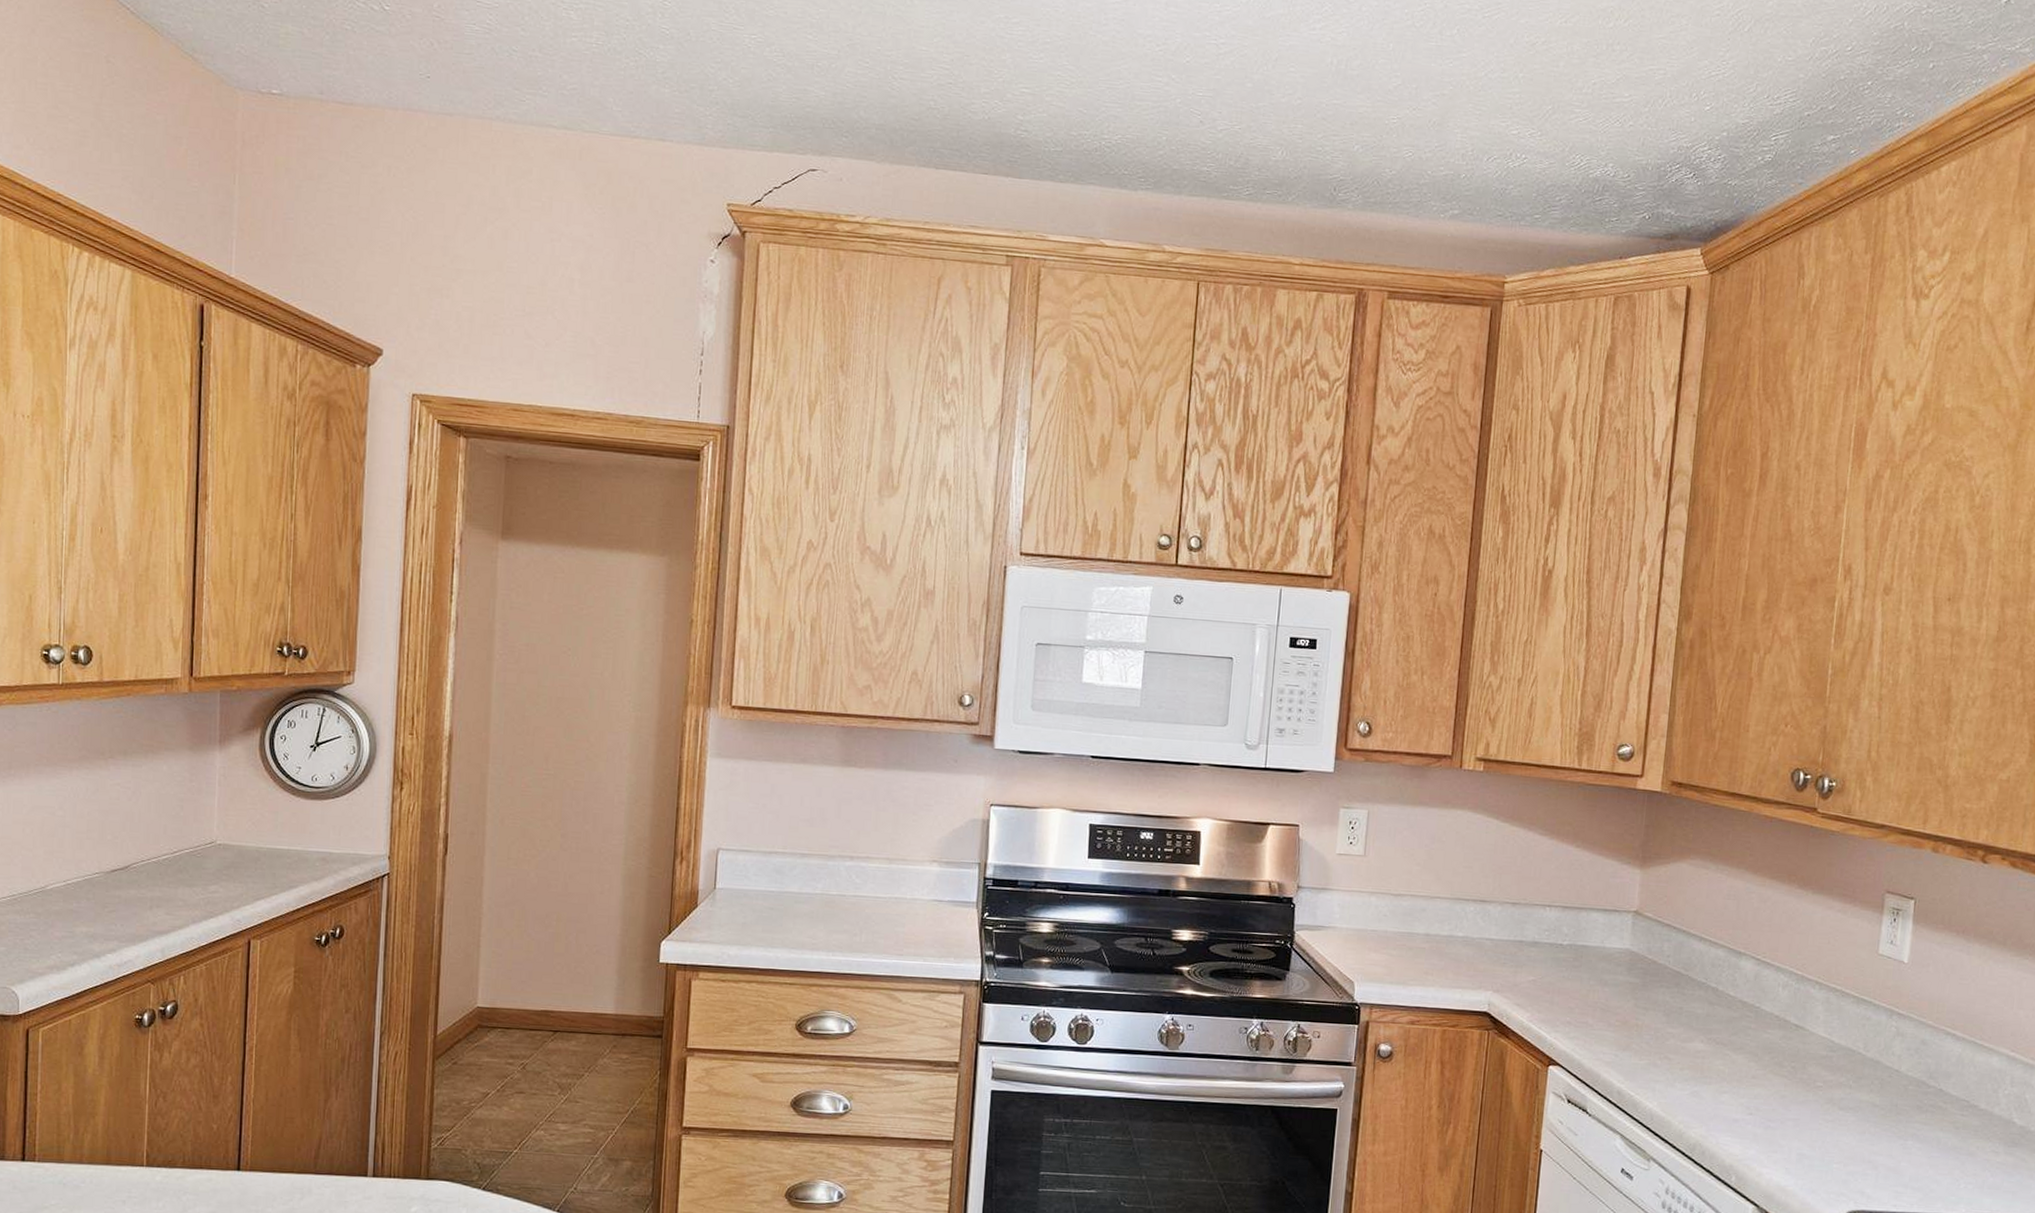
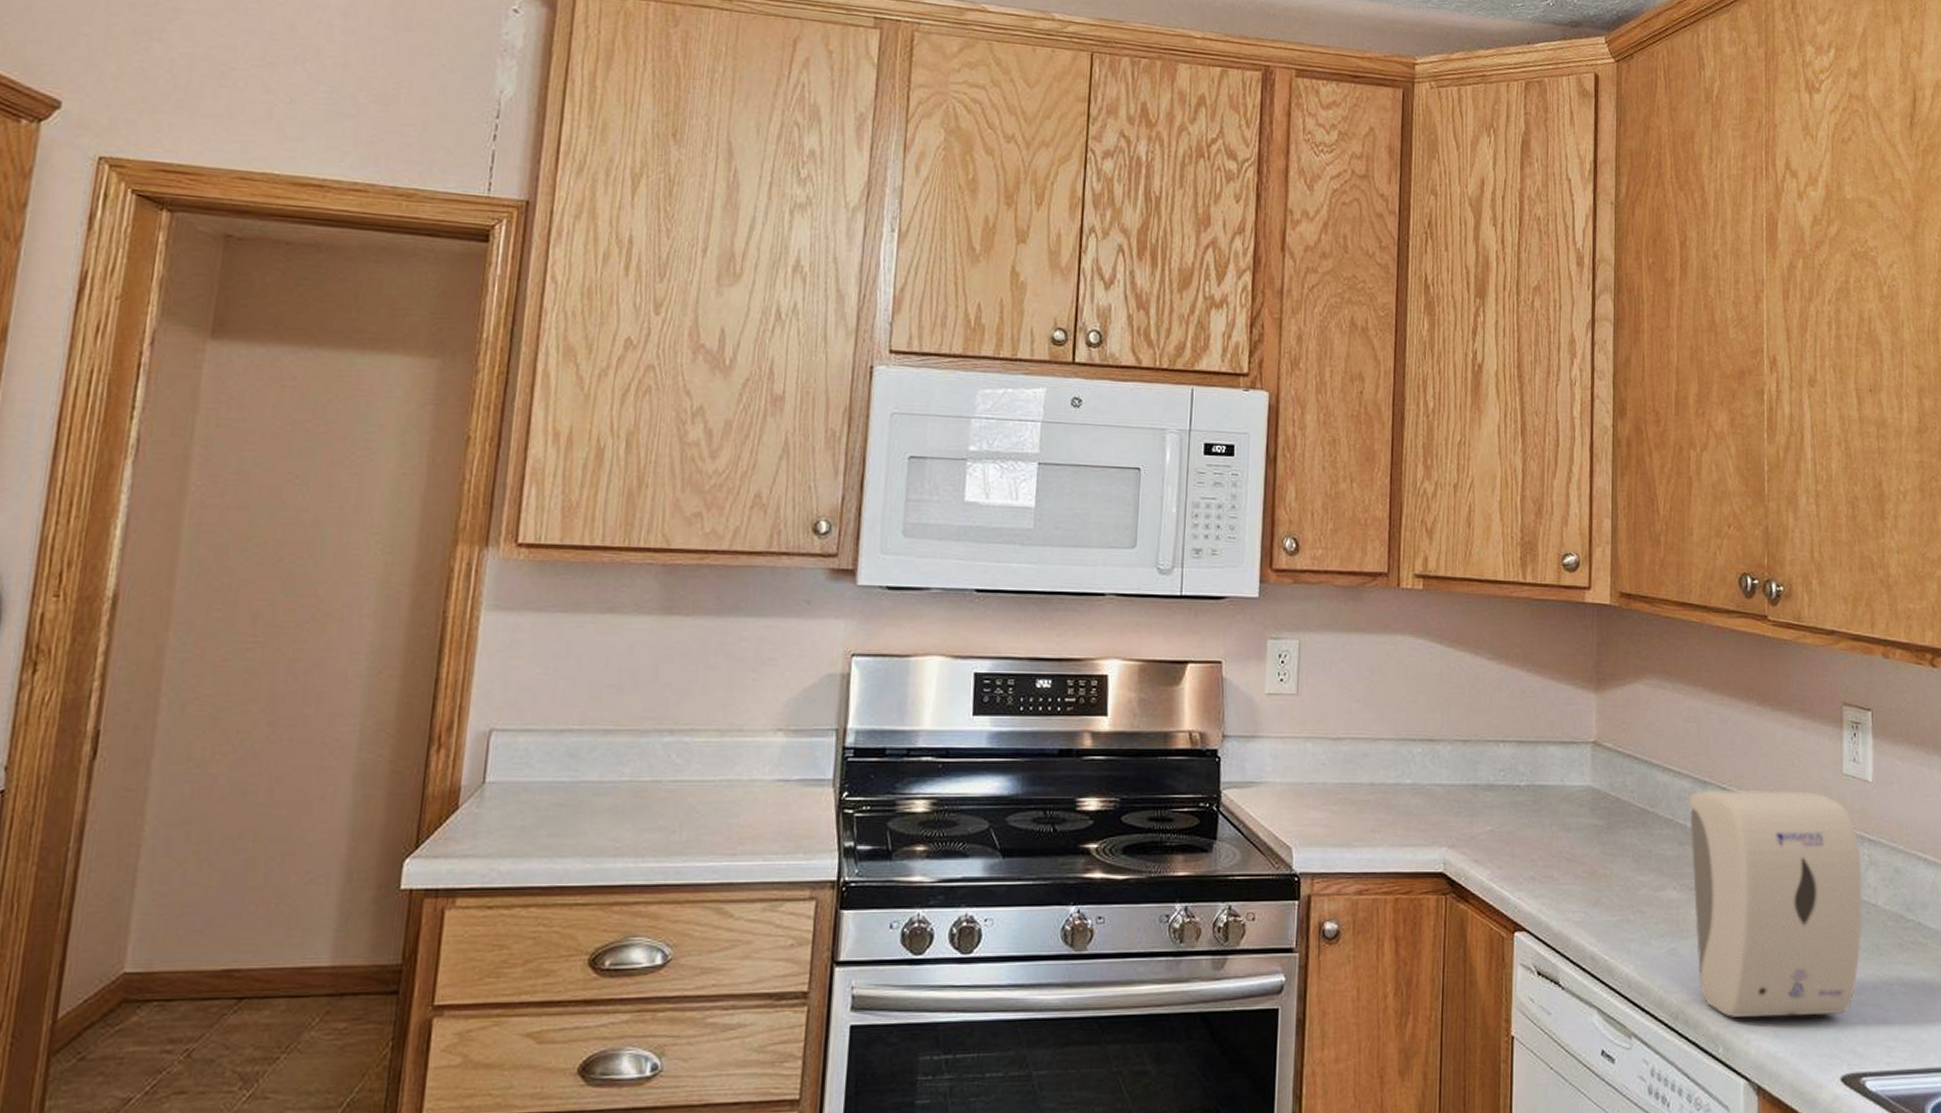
soap dispenser: none [1718,960,1888,1160] -> present [1688,791,1863,1018]

